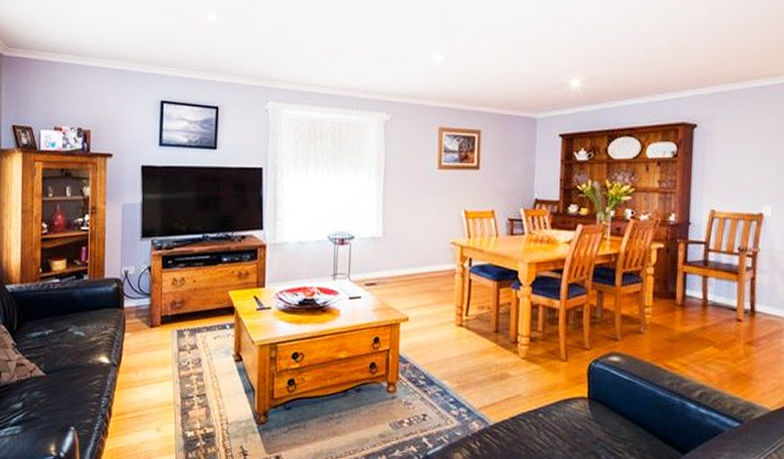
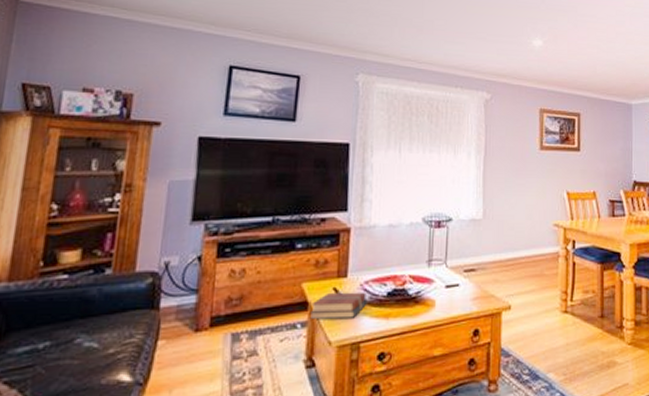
books: none [236,300,282,322] -> present [309,292,367,319]

